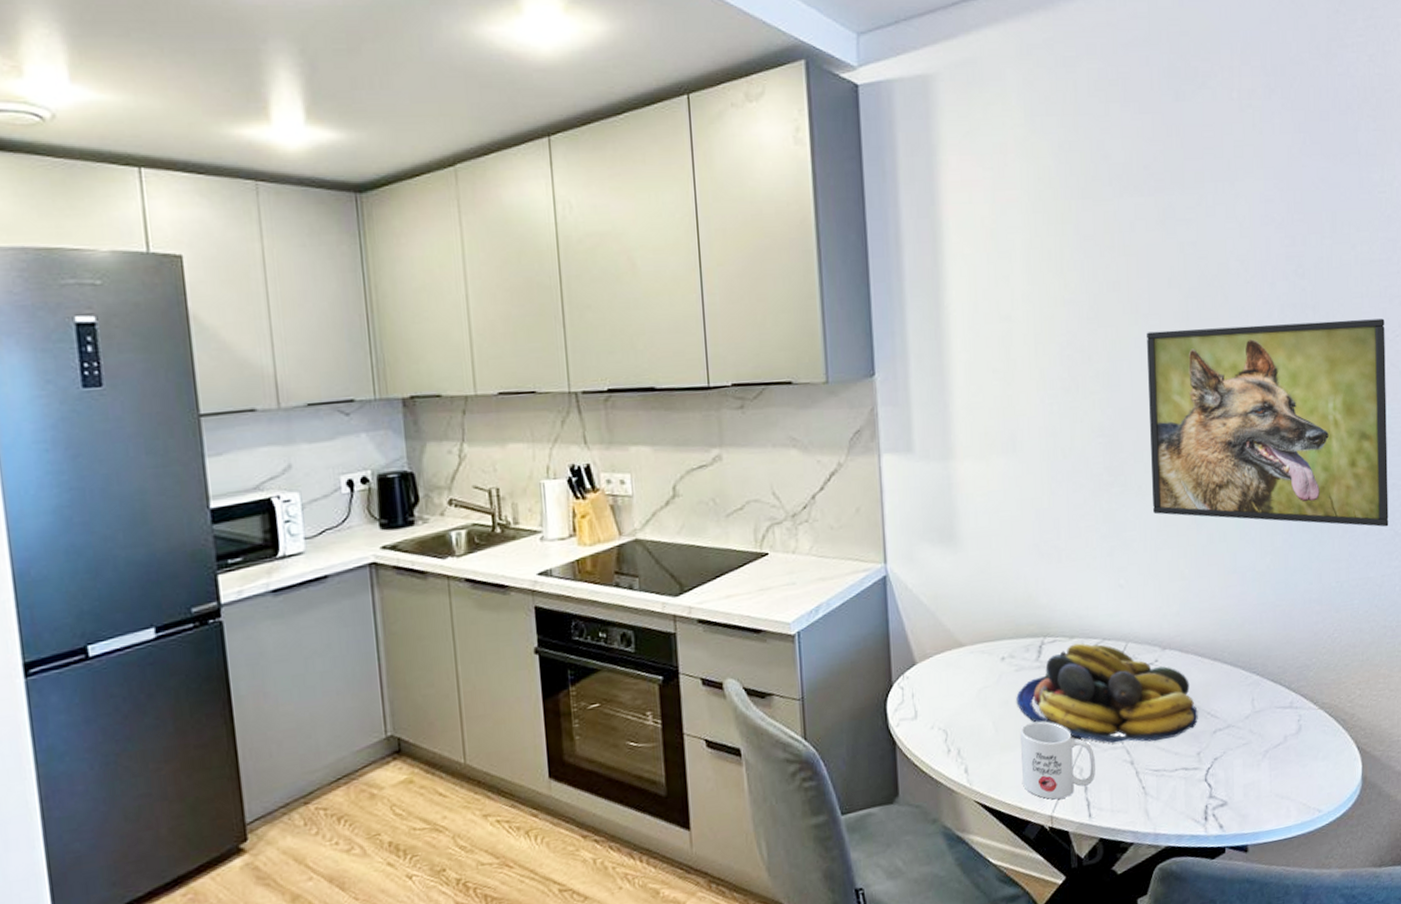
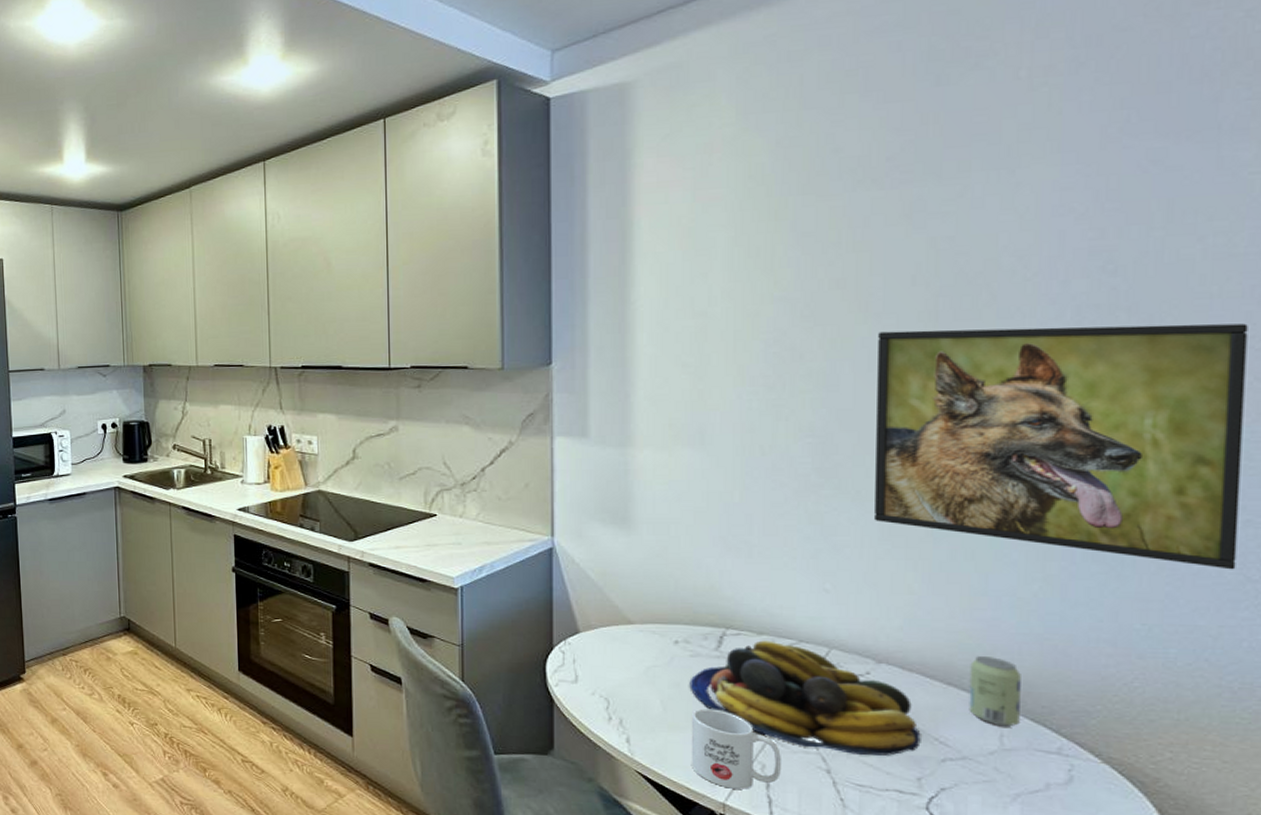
beverage can: none [1228,628,1264,692] -> present [969,656,1021,727]

